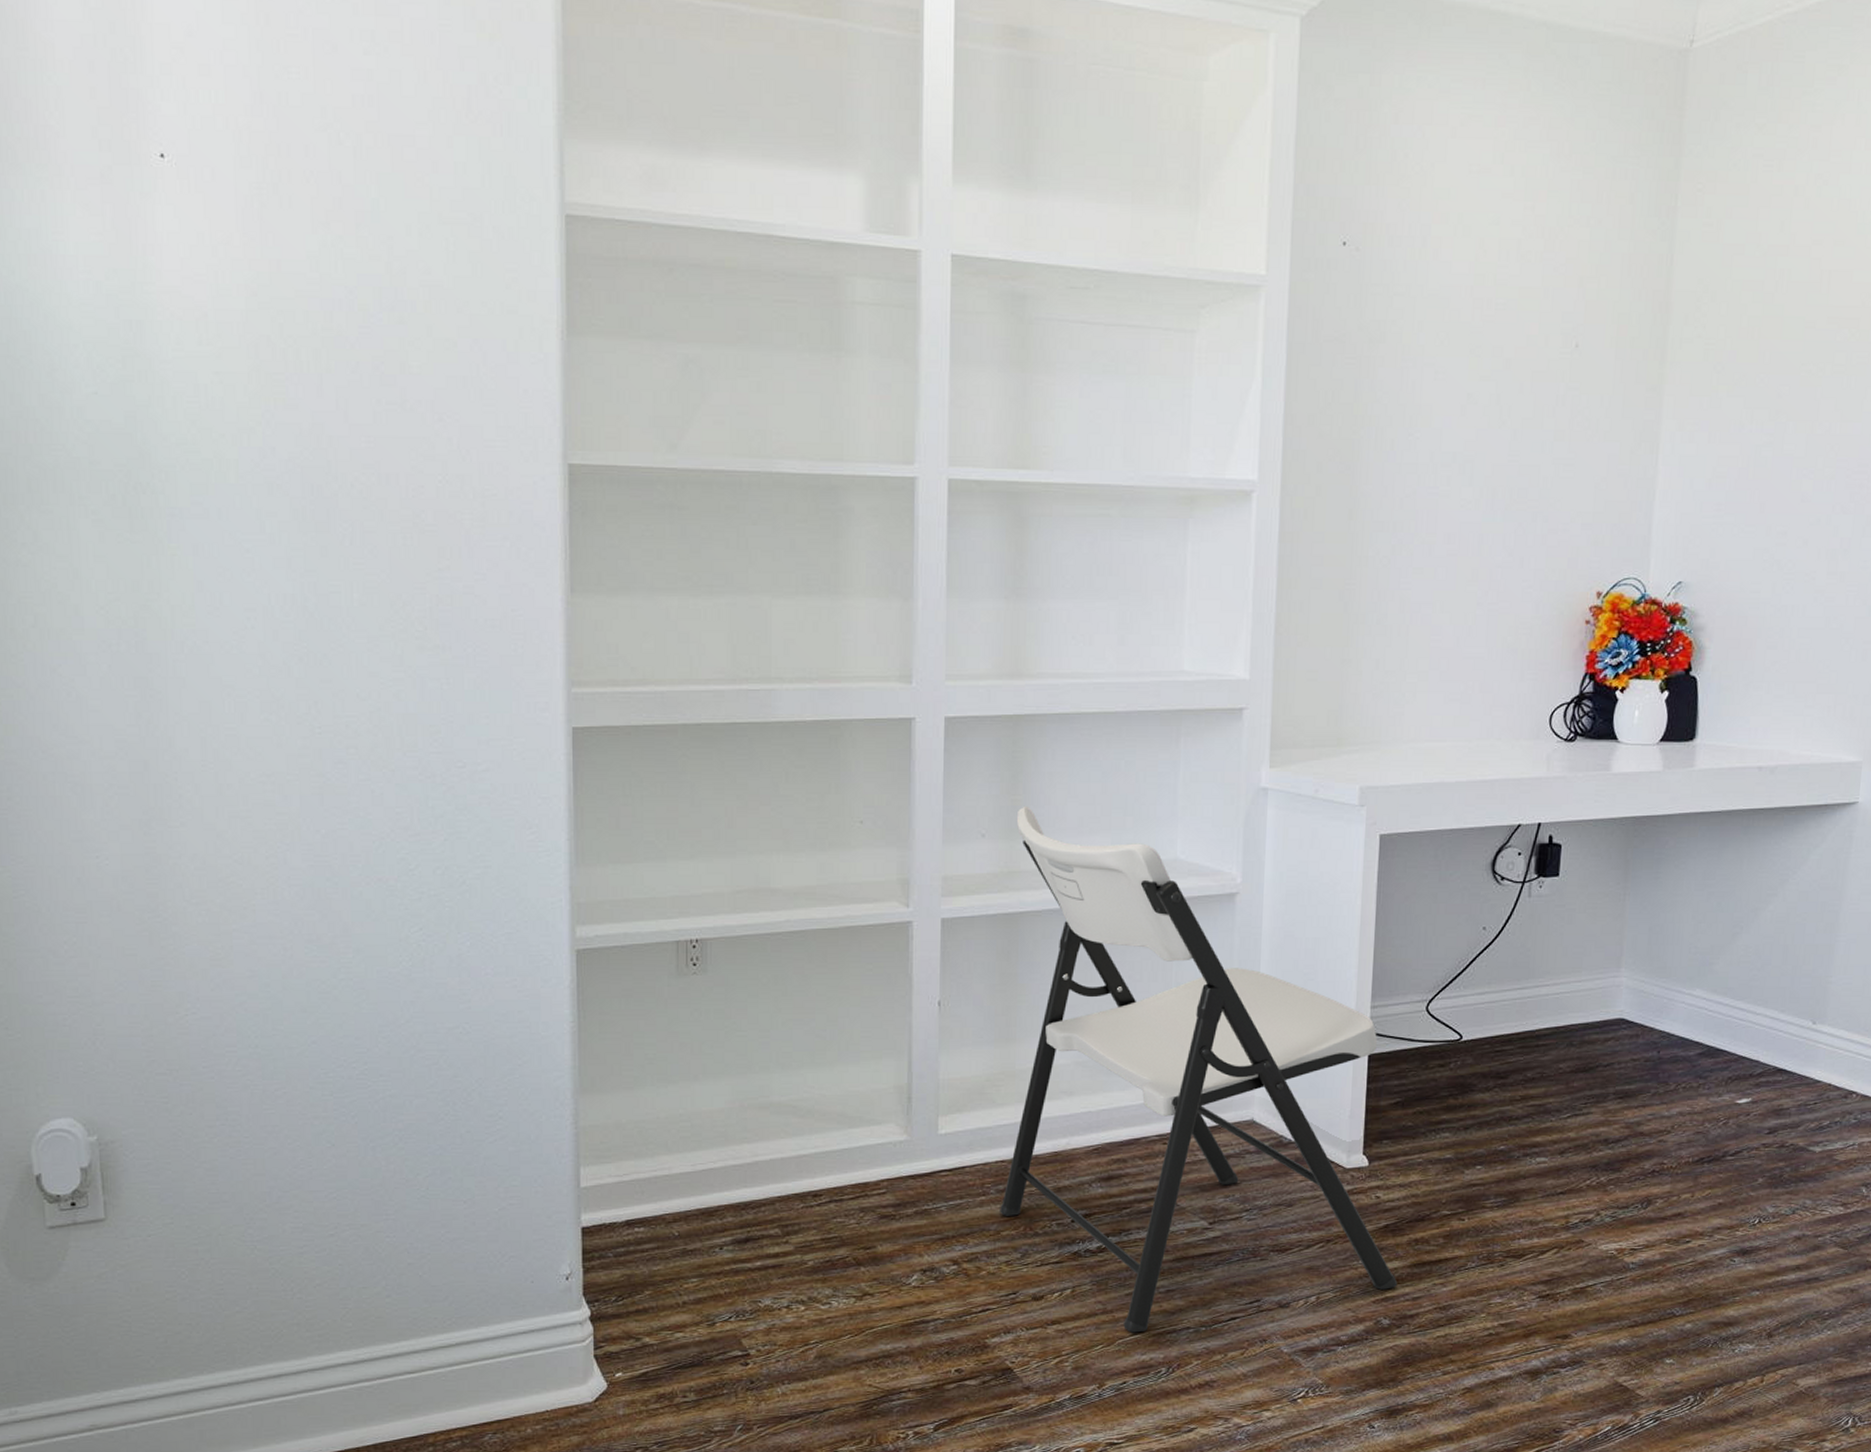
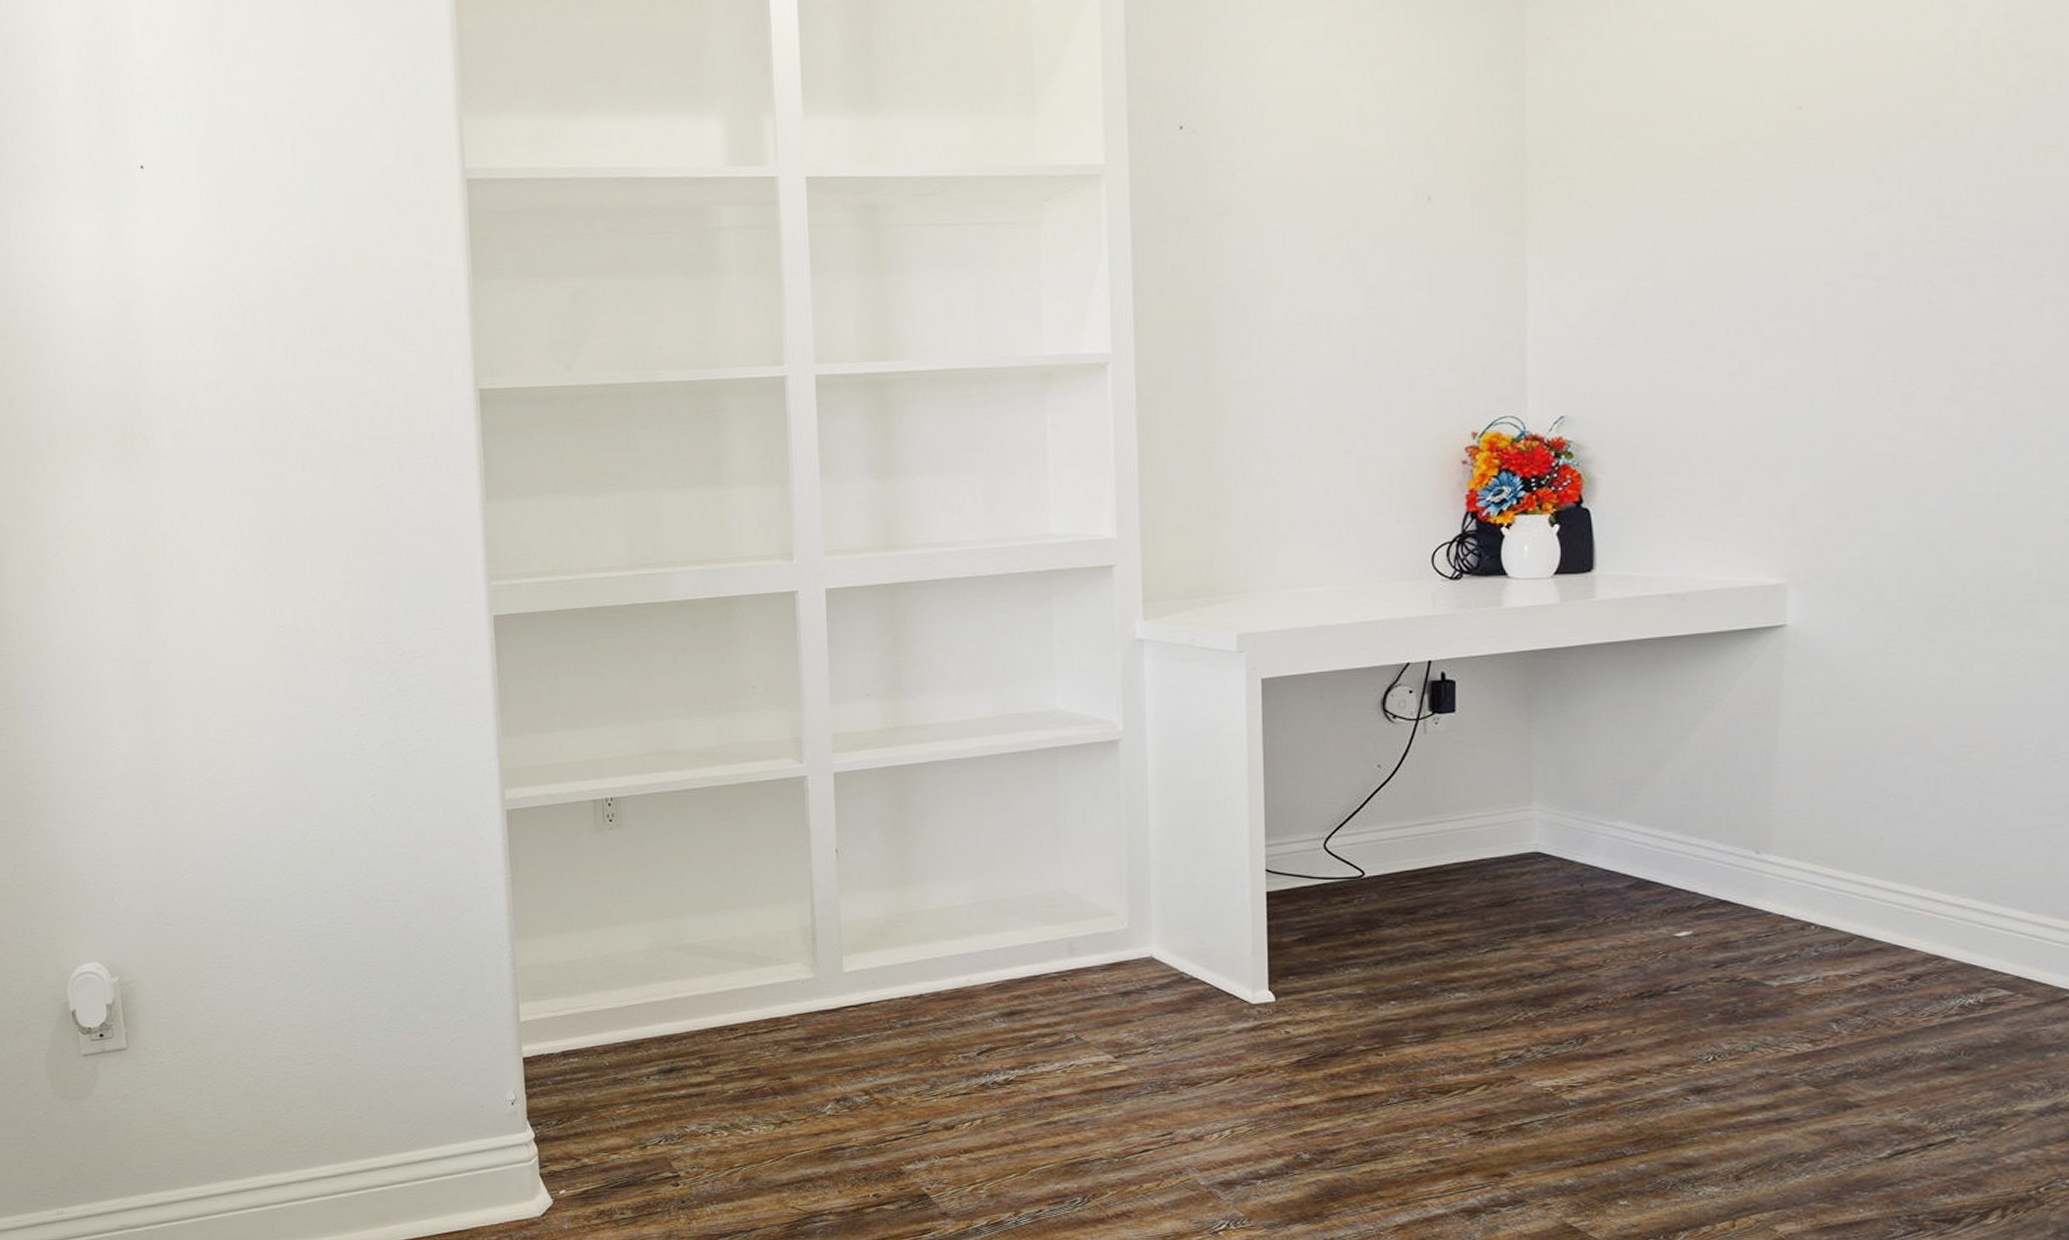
chair: present [1000,806,1398,1333] -> none [899,666,1316,1163]

